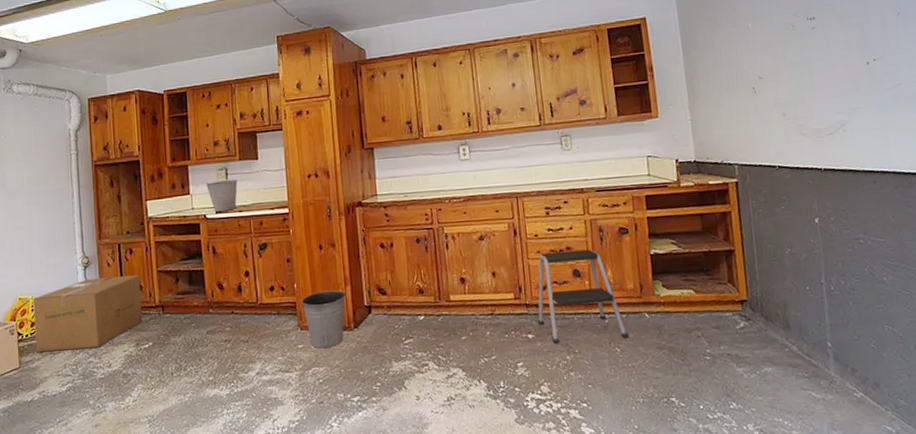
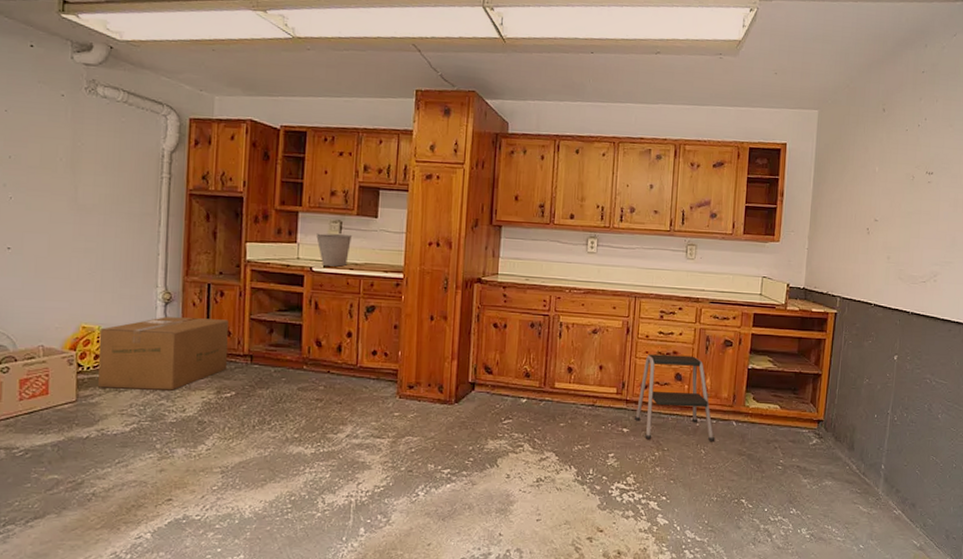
bucket: present [300,290,347,349] -> none [402,362,452,419]

